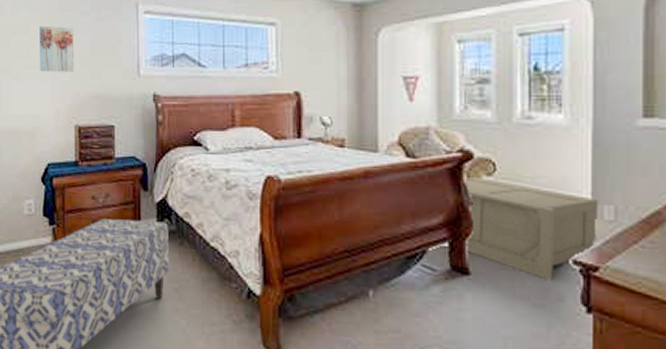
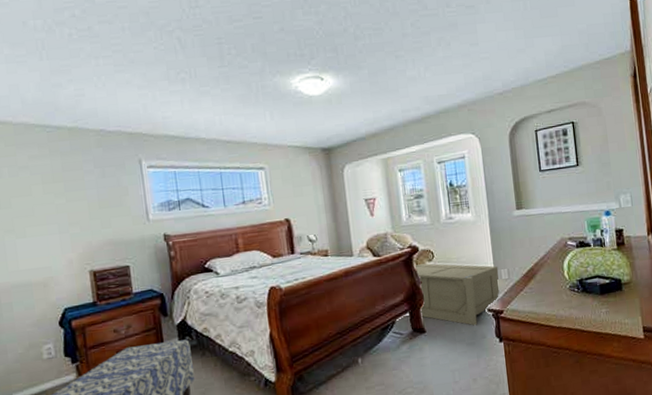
wall art: present [39,25,74,72] -> none [42,185,83,228]

